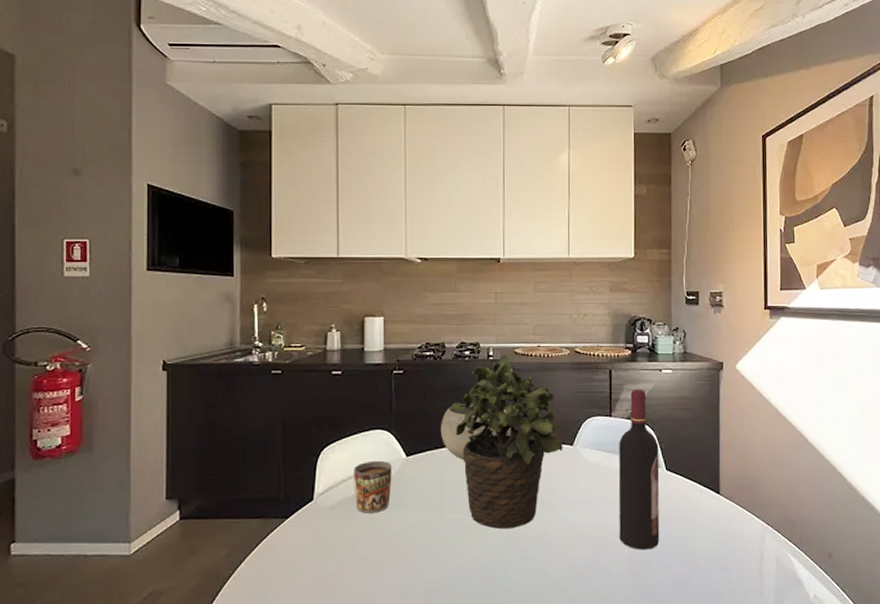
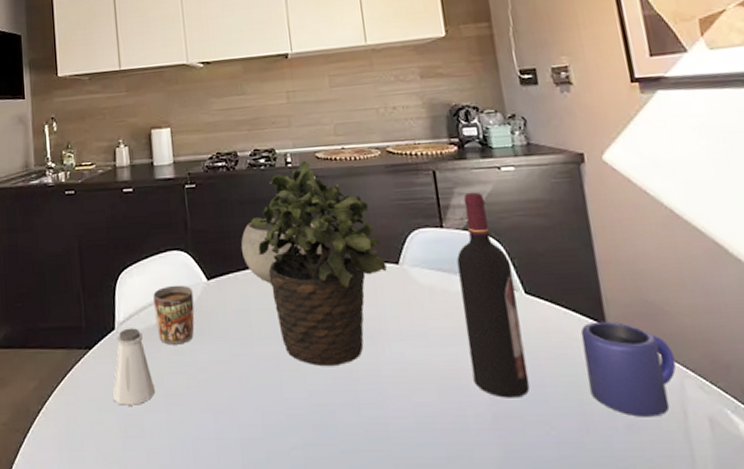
saltshaker: none [306,499,349,568] -> present [112,328,156,406]
mug: none [701,491,762,561] -> present [580,321,676,417]

